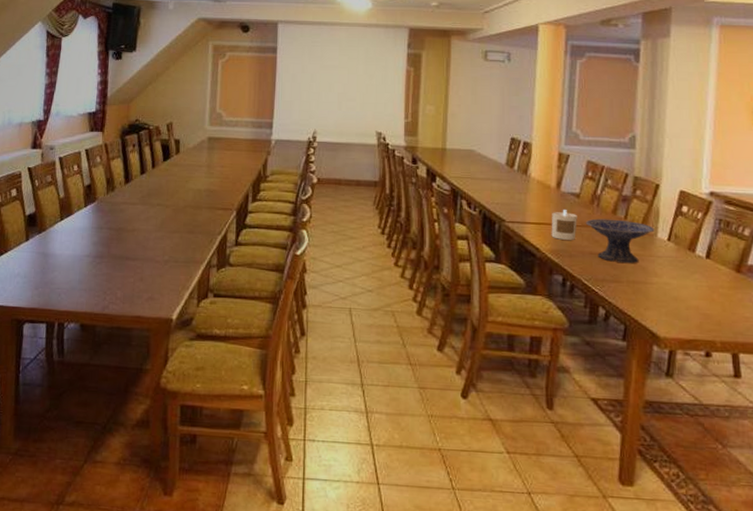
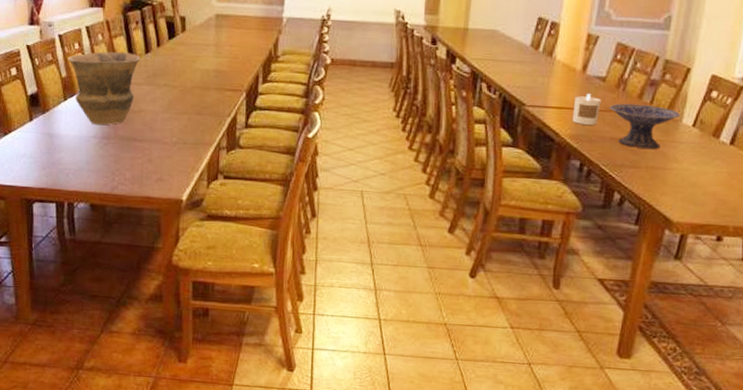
vase: none [66,173,136,244] -> present [67,52,140,125]

